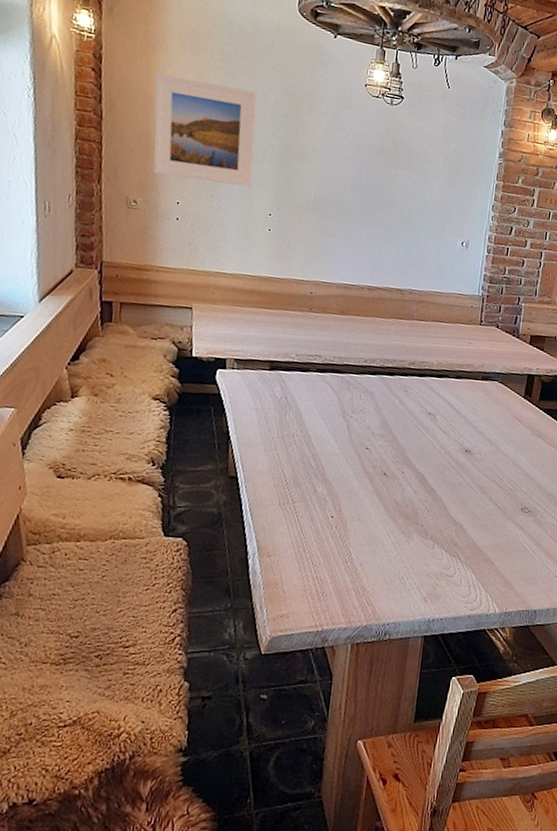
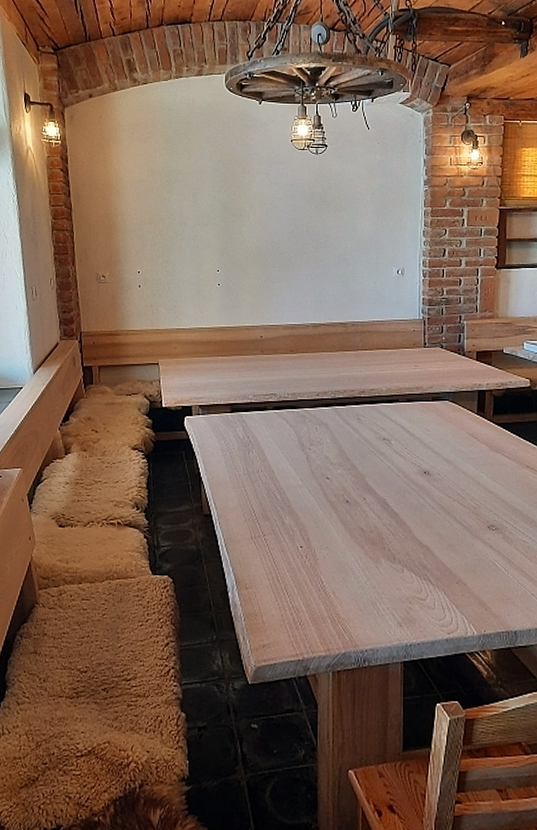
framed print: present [153,74,258,187] -> none [112,163,200,250]

